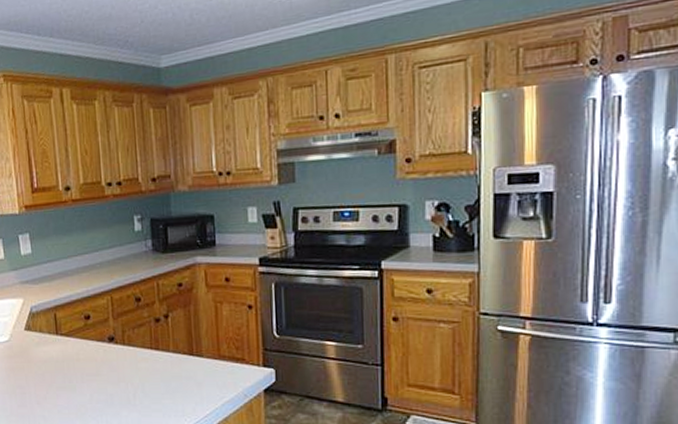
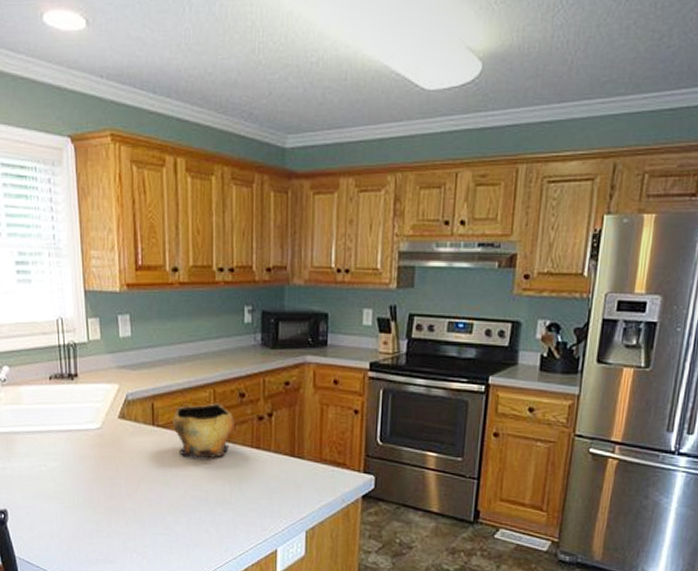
decorative bowl: none [75,309,133,363] -> present [173,403,234,459]

